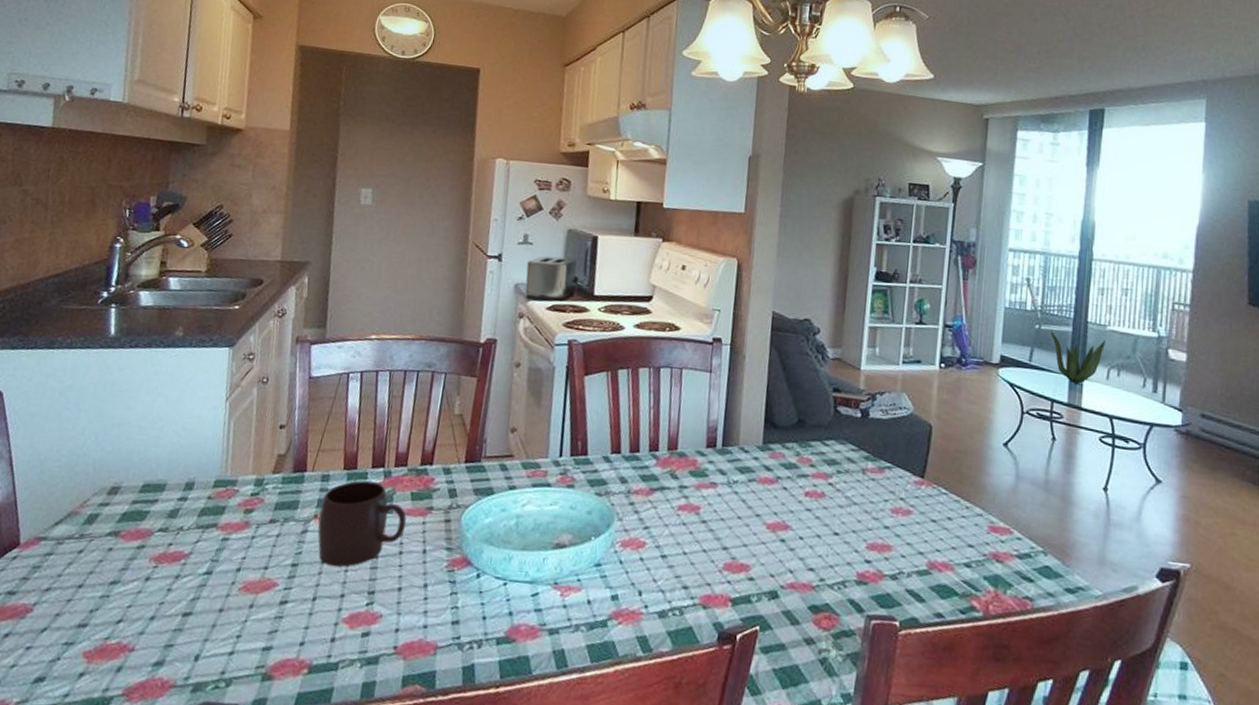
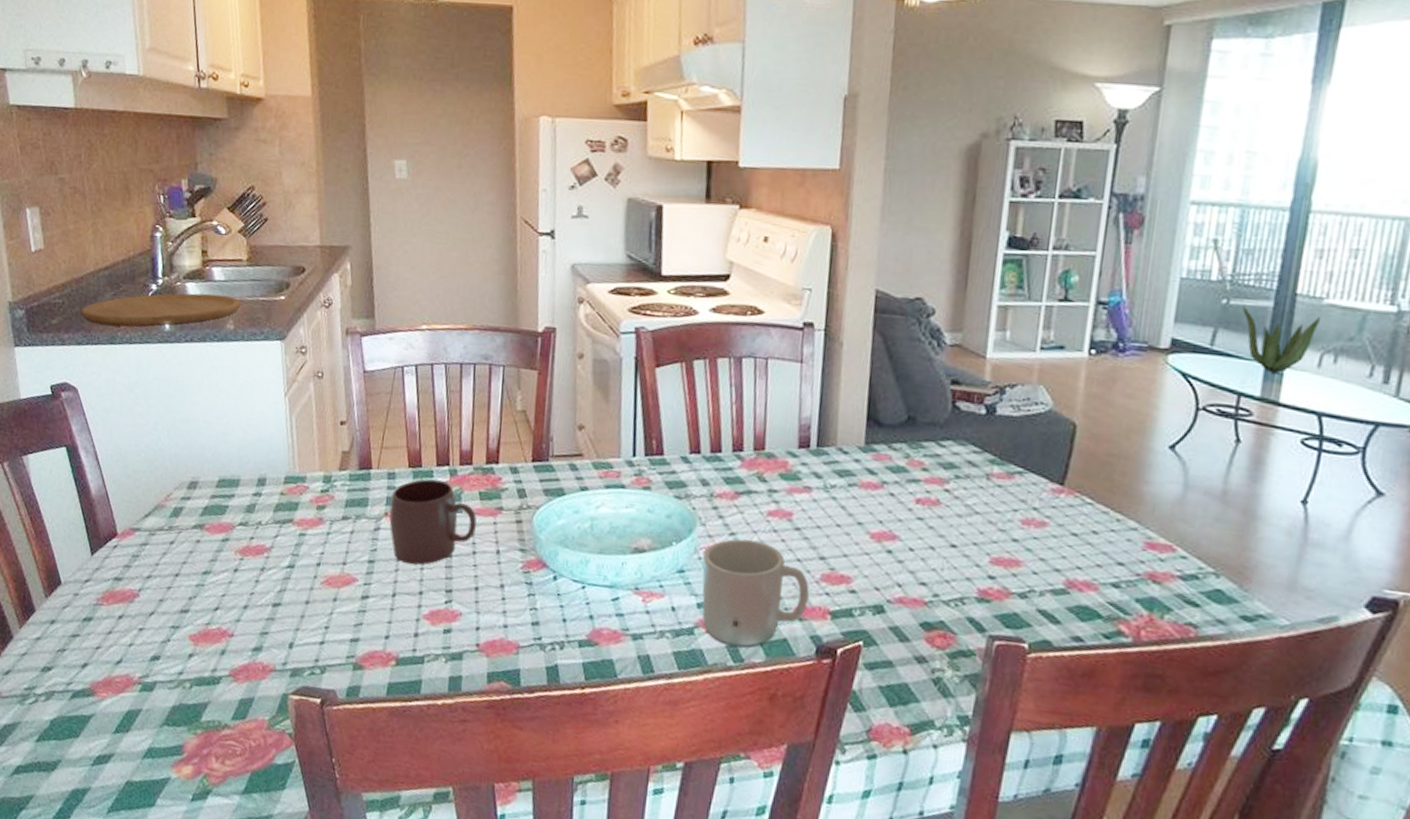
cutting board: none [21,300,193,332] -> present [80,293,240,327]
toaster: present [525,255,579,302] -> none [583,230,643,284]
mug: none [615,532,713,638] -> present [702,539,809,648]

